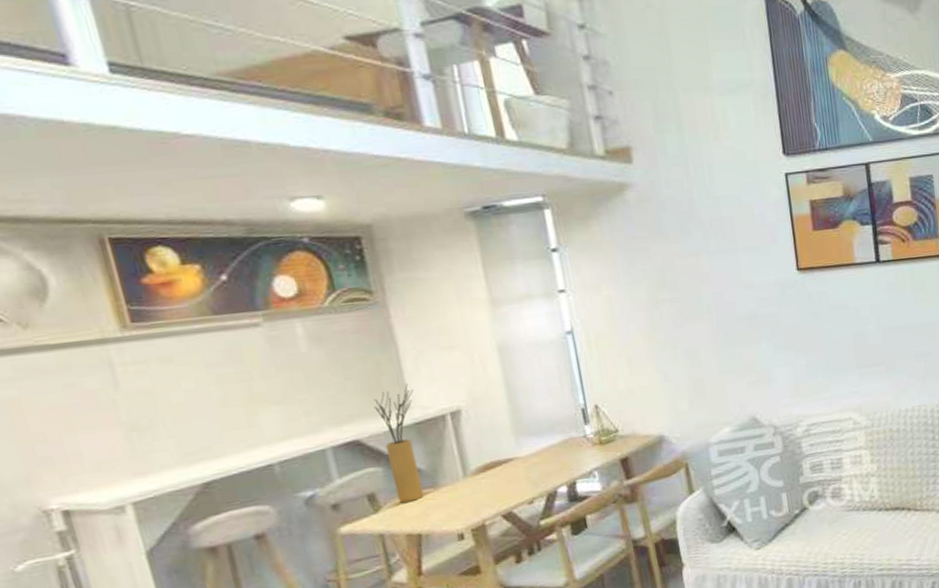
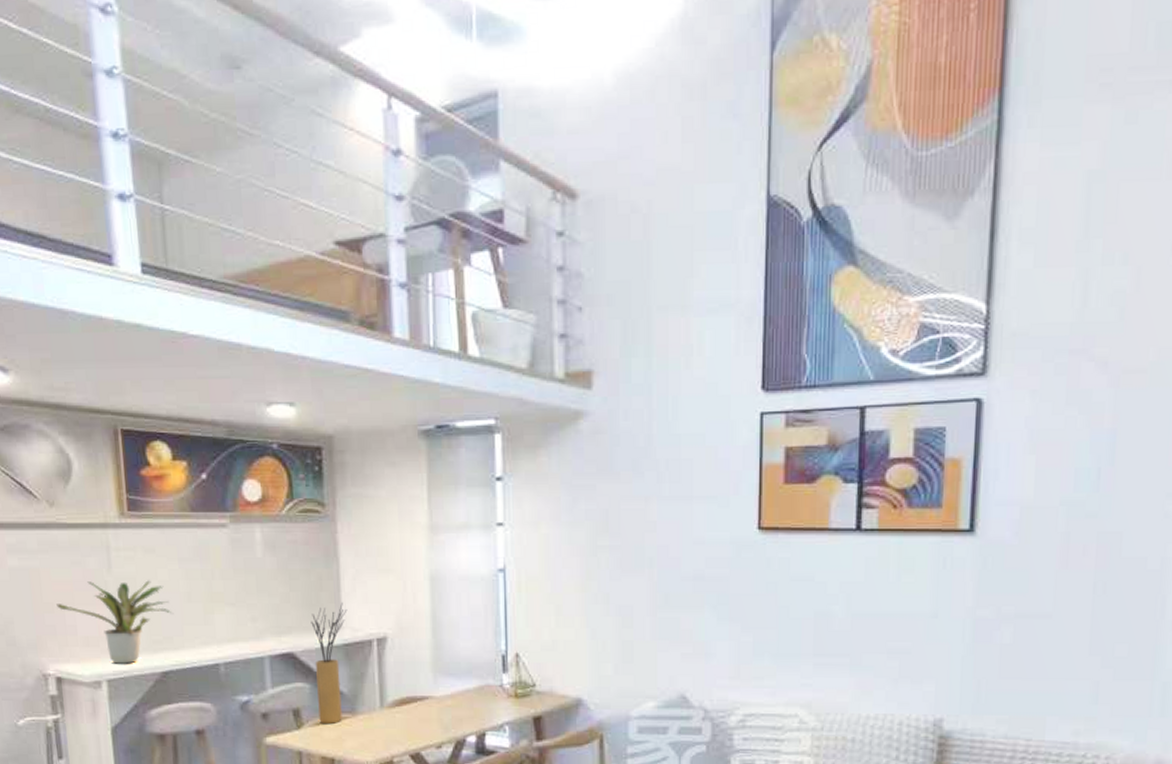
potted plant: none [49,391,208,485] -> present [56,580,174,665]

